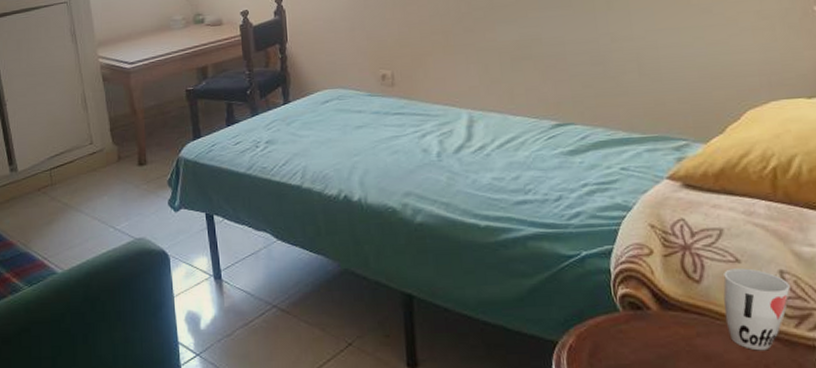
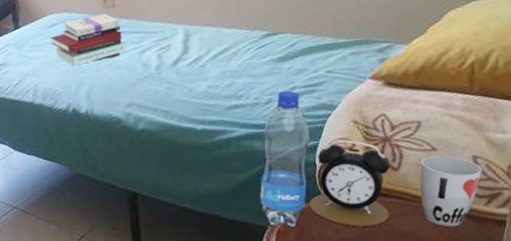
books: none [323,92,404,148] -> present [50,13,125,66]
bottle: none [548,187,604,344] -> present [259,90,310,228]
alarm clock: none [604,245,692,346] -> present [309,139,391,227]

